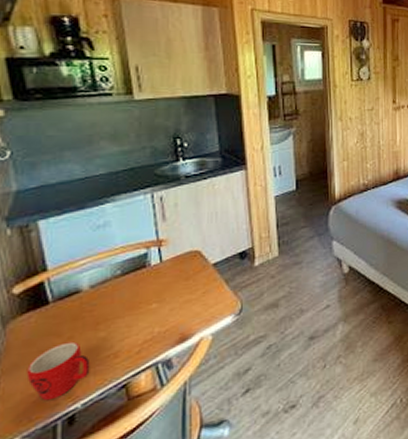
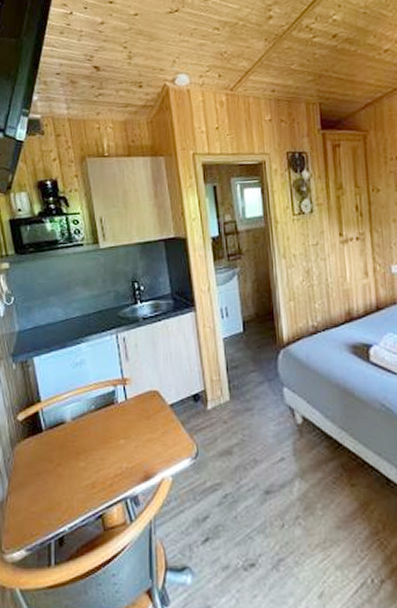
mug: present [26,341,91,401] -> none [28,468,74,520]

